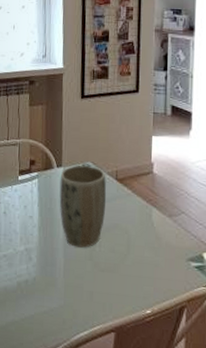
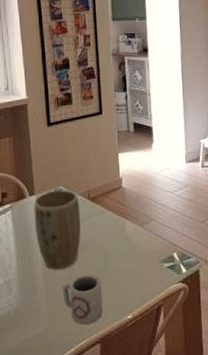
cup: none [81,258,121,310] -> present [62,275,103,325]

